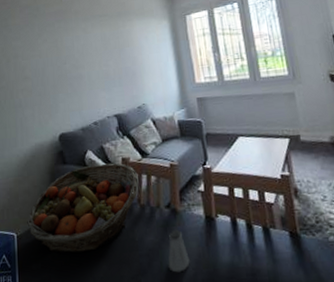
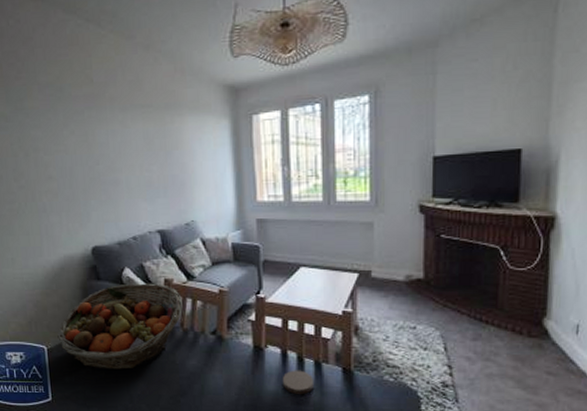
saltshaker: present [168,229,190,273] -> none [210,356,233,397]
coaster: none [235,237,266,265] -> present [283,370,315,395]

